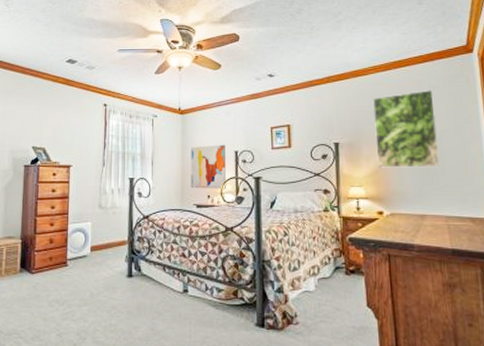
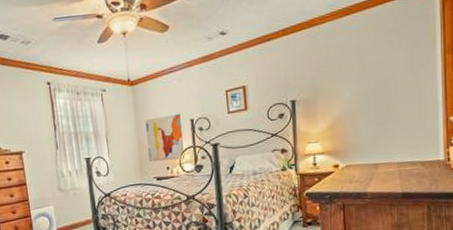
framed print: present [372,90,439,168] -> none [329,34,394,122]

